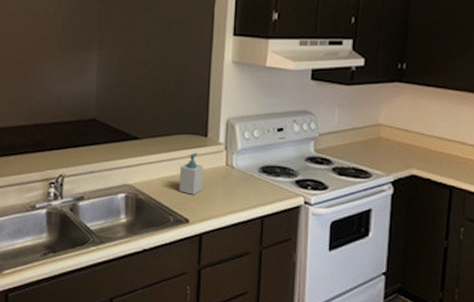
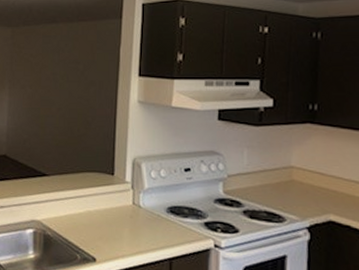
soap bottle: present [179,152,204,195] -> none [86,190,111,233]

